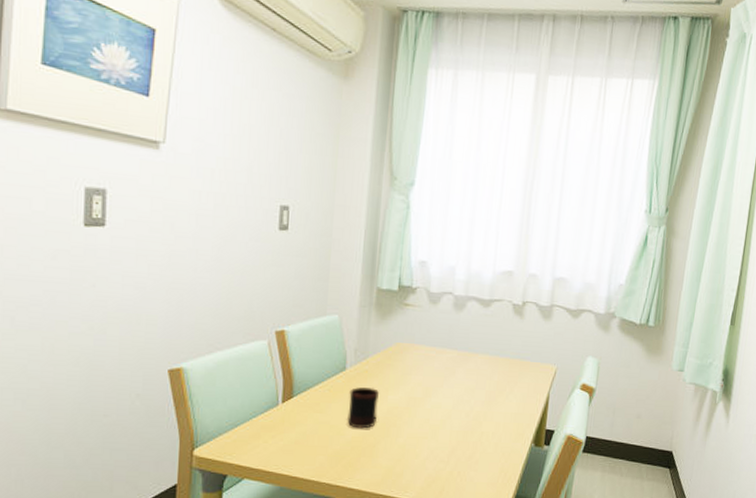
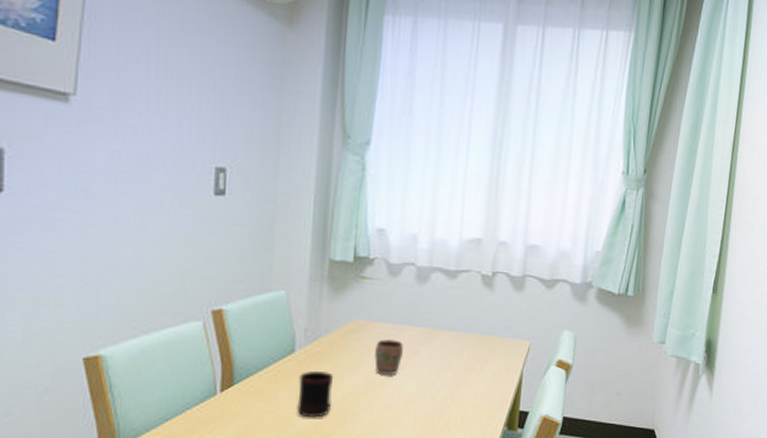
mug: none [416,360,441,393] -> present [374,339,403,375]

